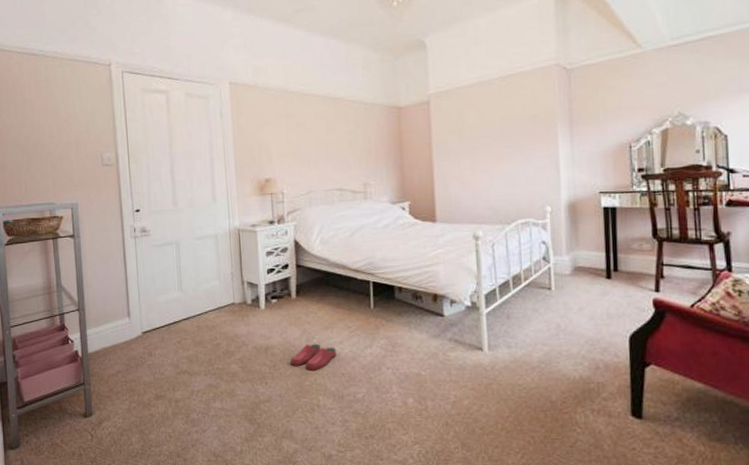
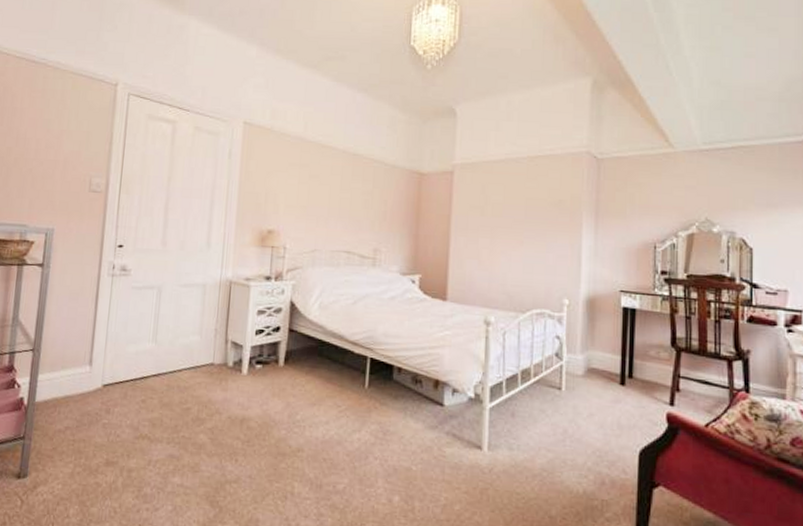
slippers: present [290,343,337,370] -> none [267,420,321,452]

